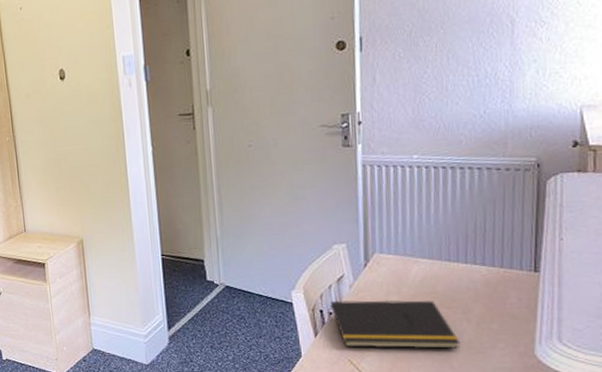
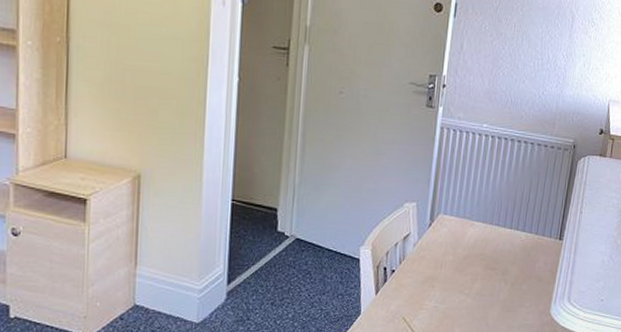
notepad: present [329,300,461,349] -> none [391,259,497,307]

